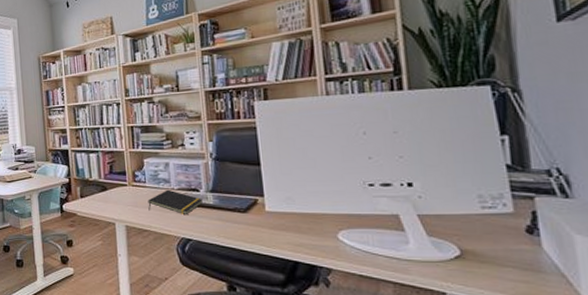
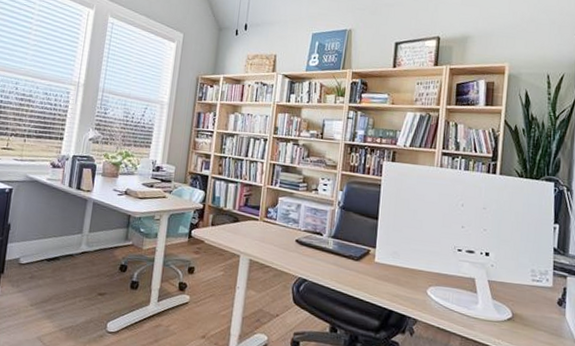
notepad: present [148,189,203,215] -> none [274,229,324,257]

